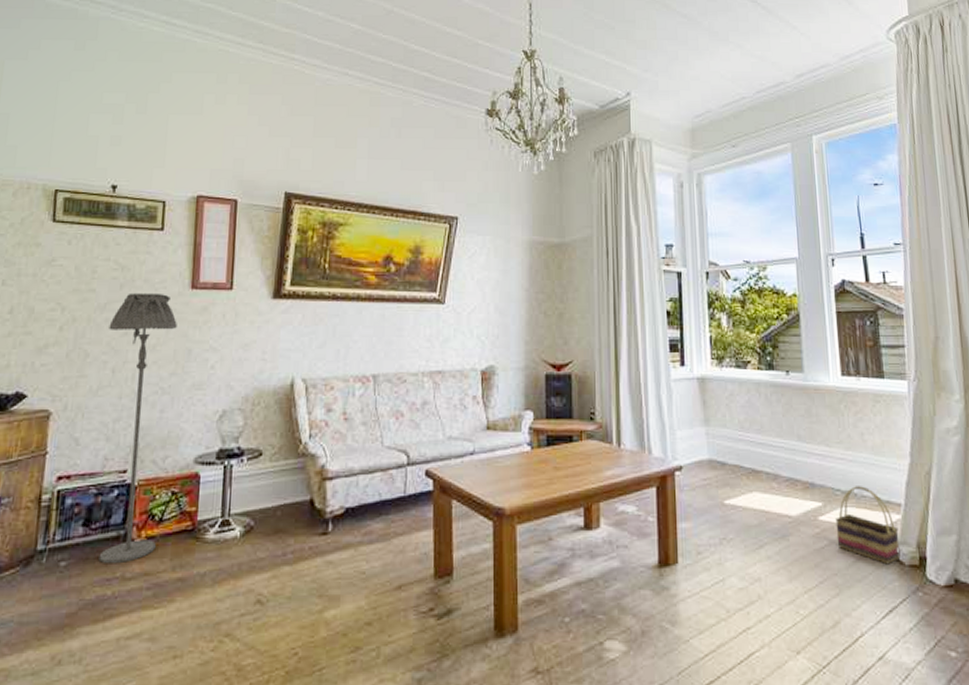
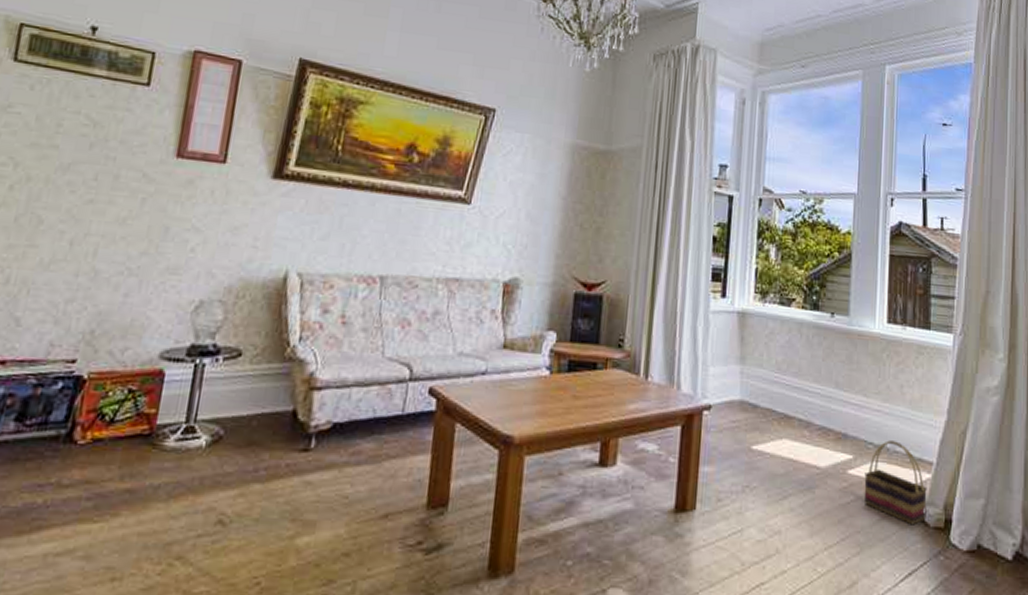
floor lamp: present [98,293,177,564] -> none [30,154,156,468]

